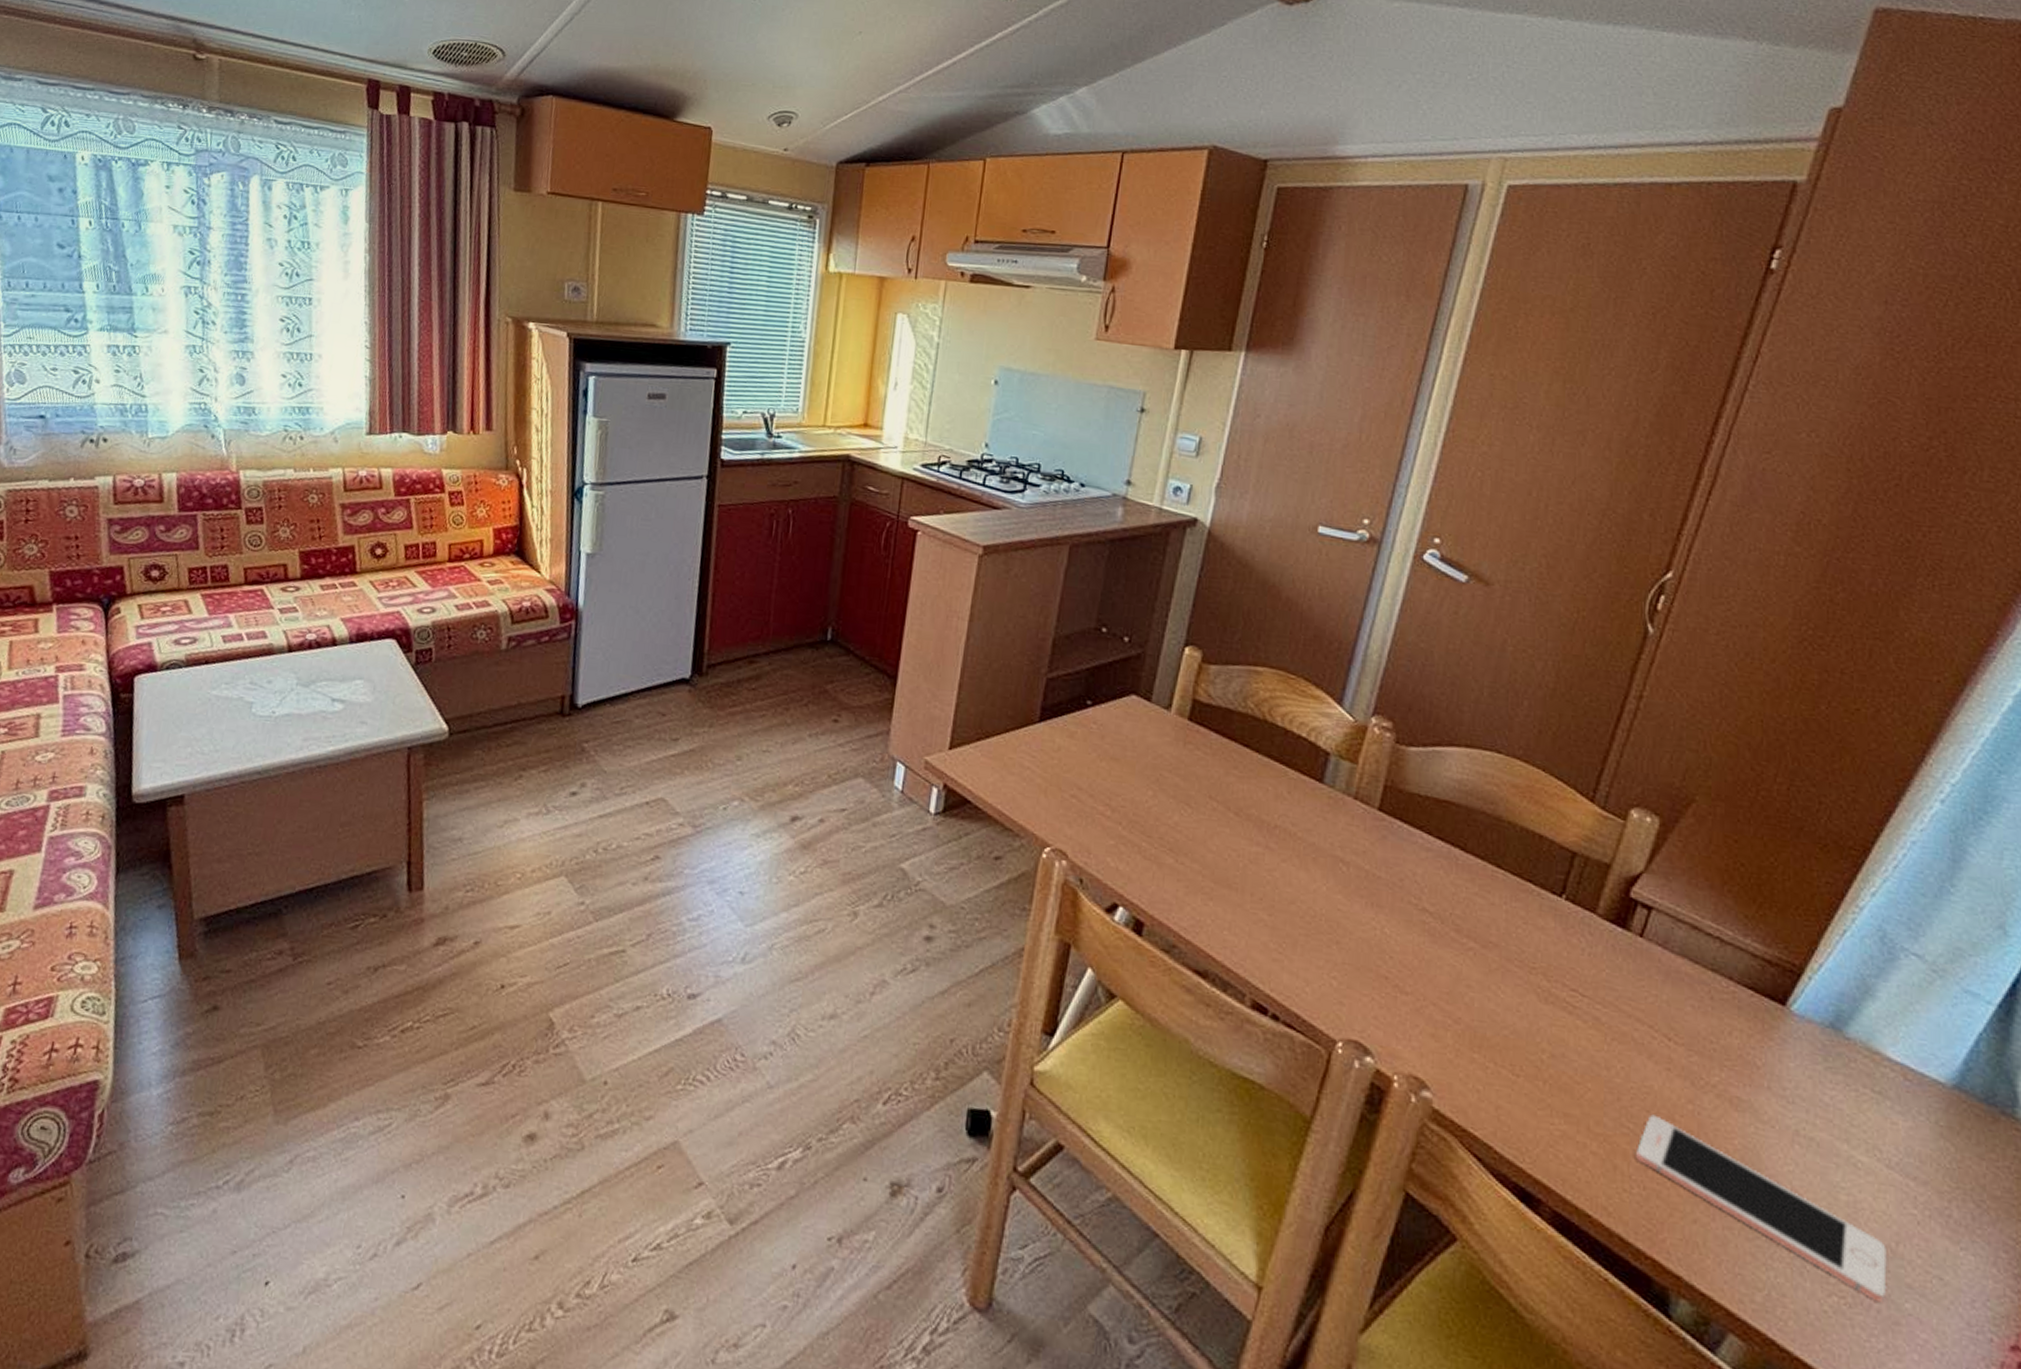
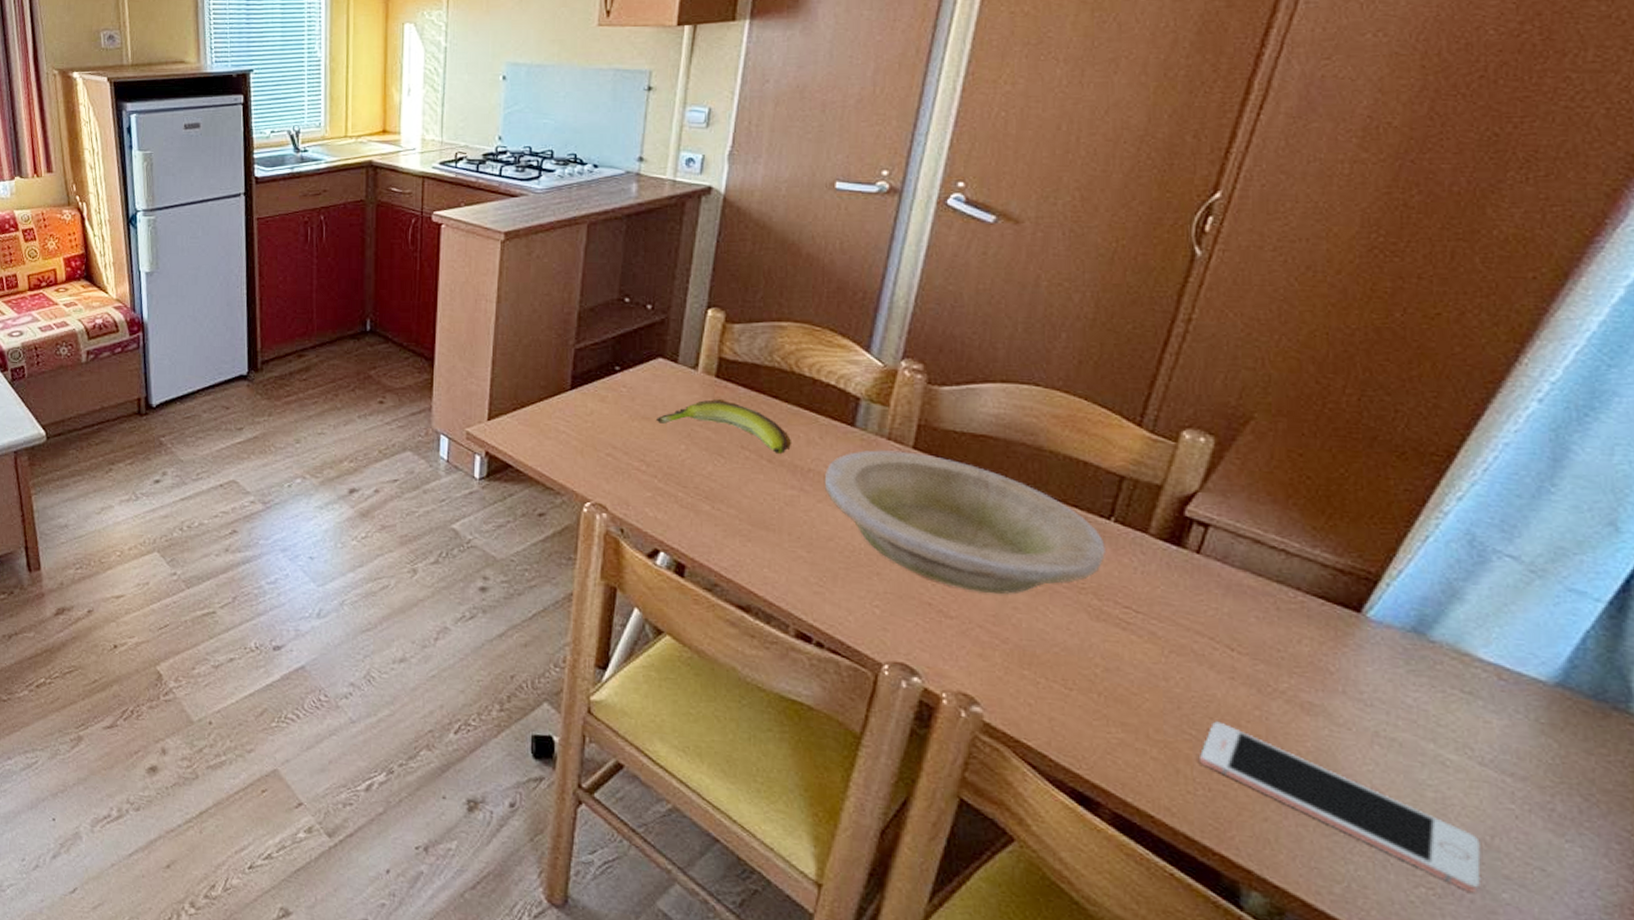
banana: none [1125,743,1261,807] -> present [657,398,792,454]
bowl: none [1289,809,1556,971] -> present [824,450,1105,594]

